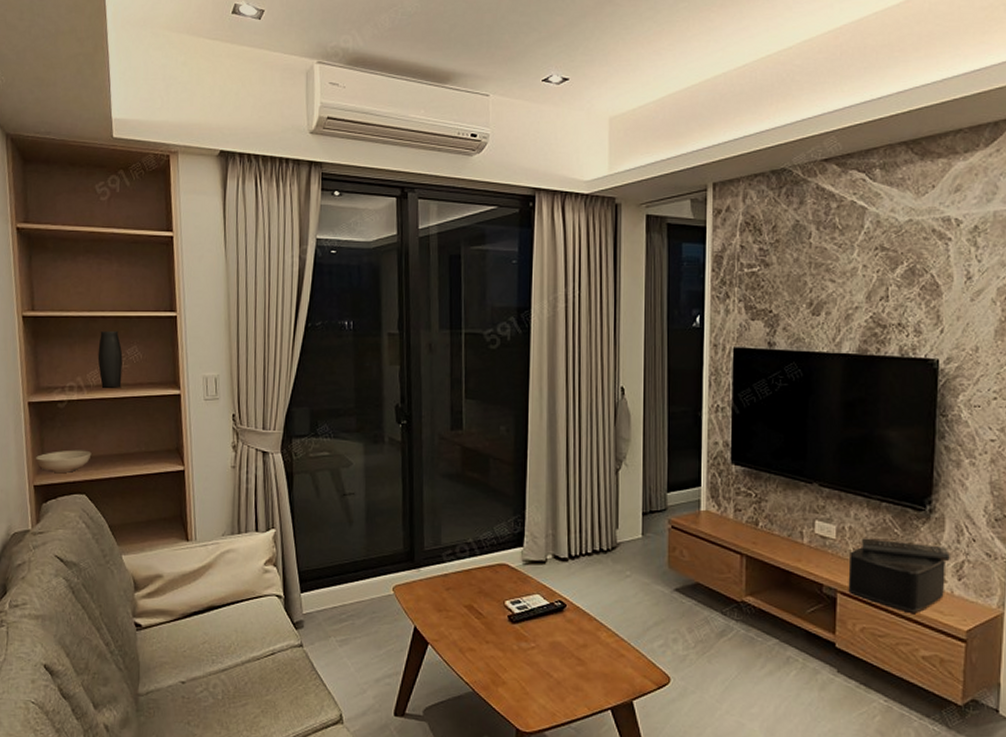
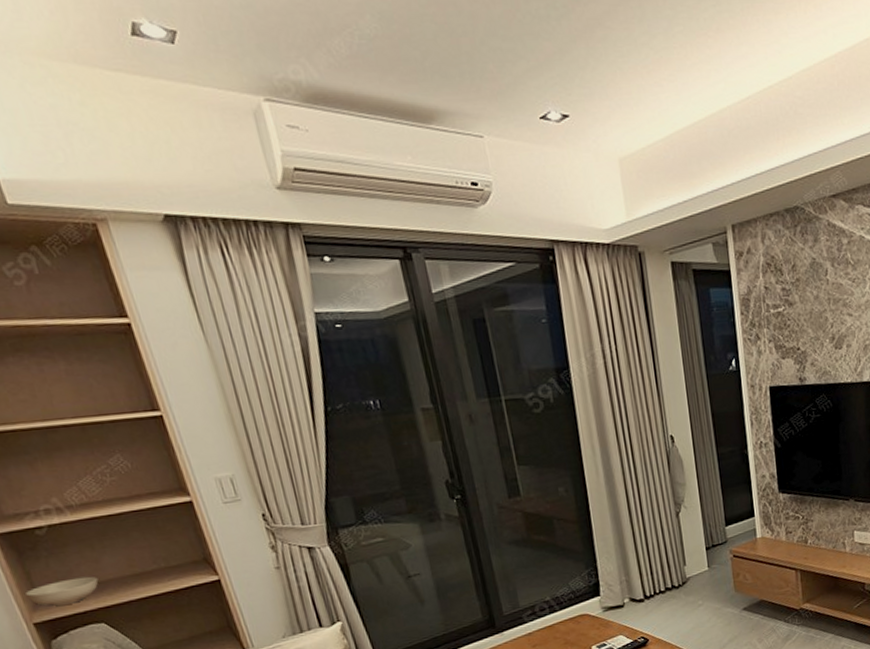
vase: present [97,331,123,388] -> none [65,441,114,506]

